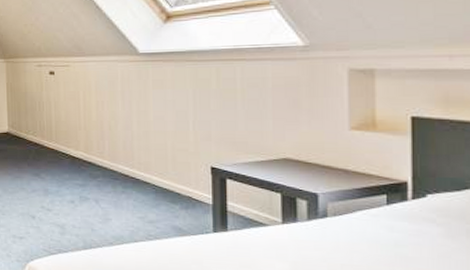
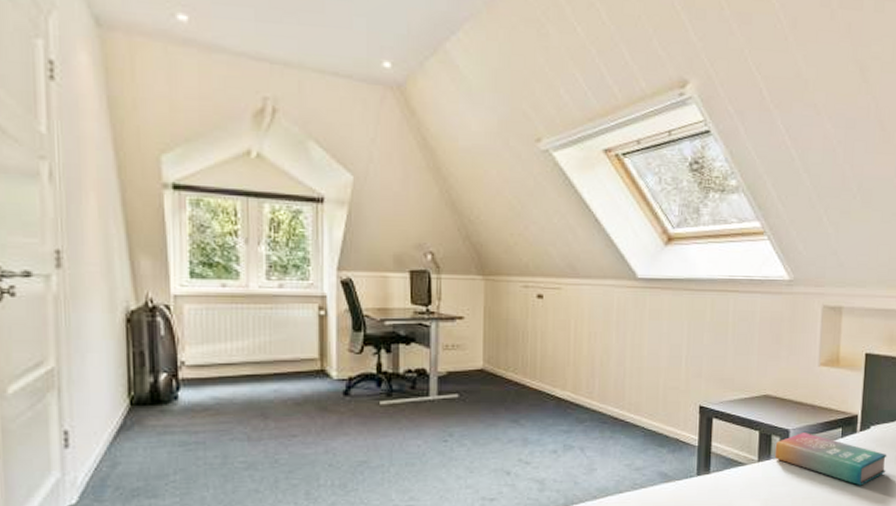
book: none [301,197,455,258] -> present [774,433,887,486]

